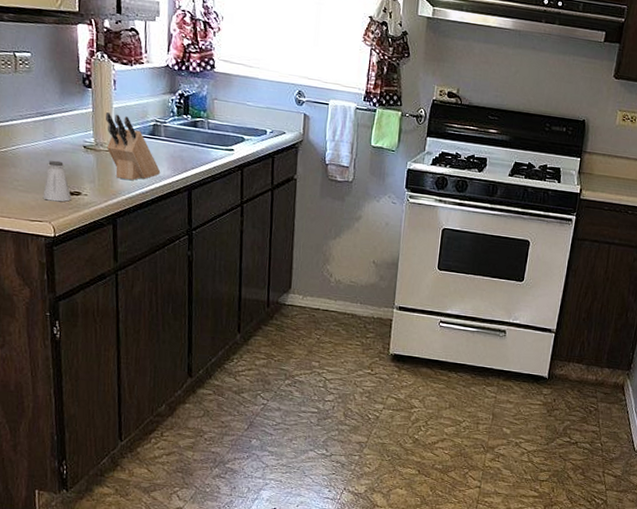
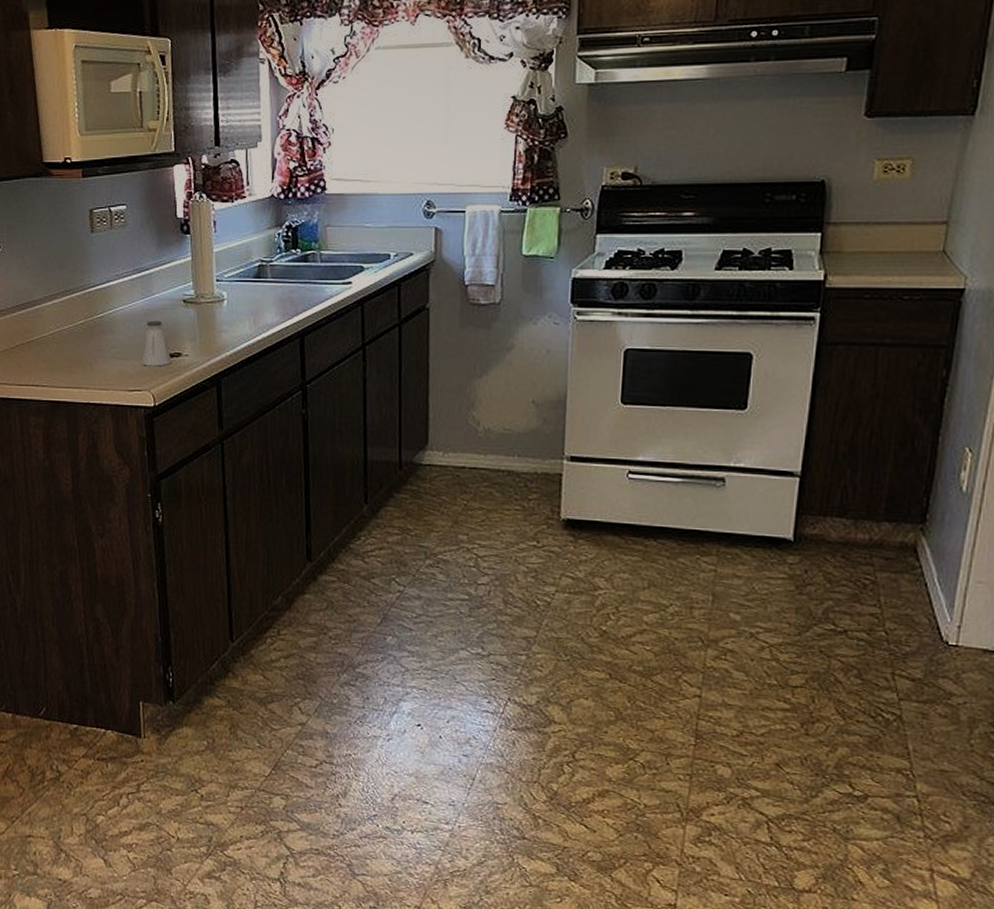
knife block: present [106,112,161,180] -> none [206,259,268,332]

